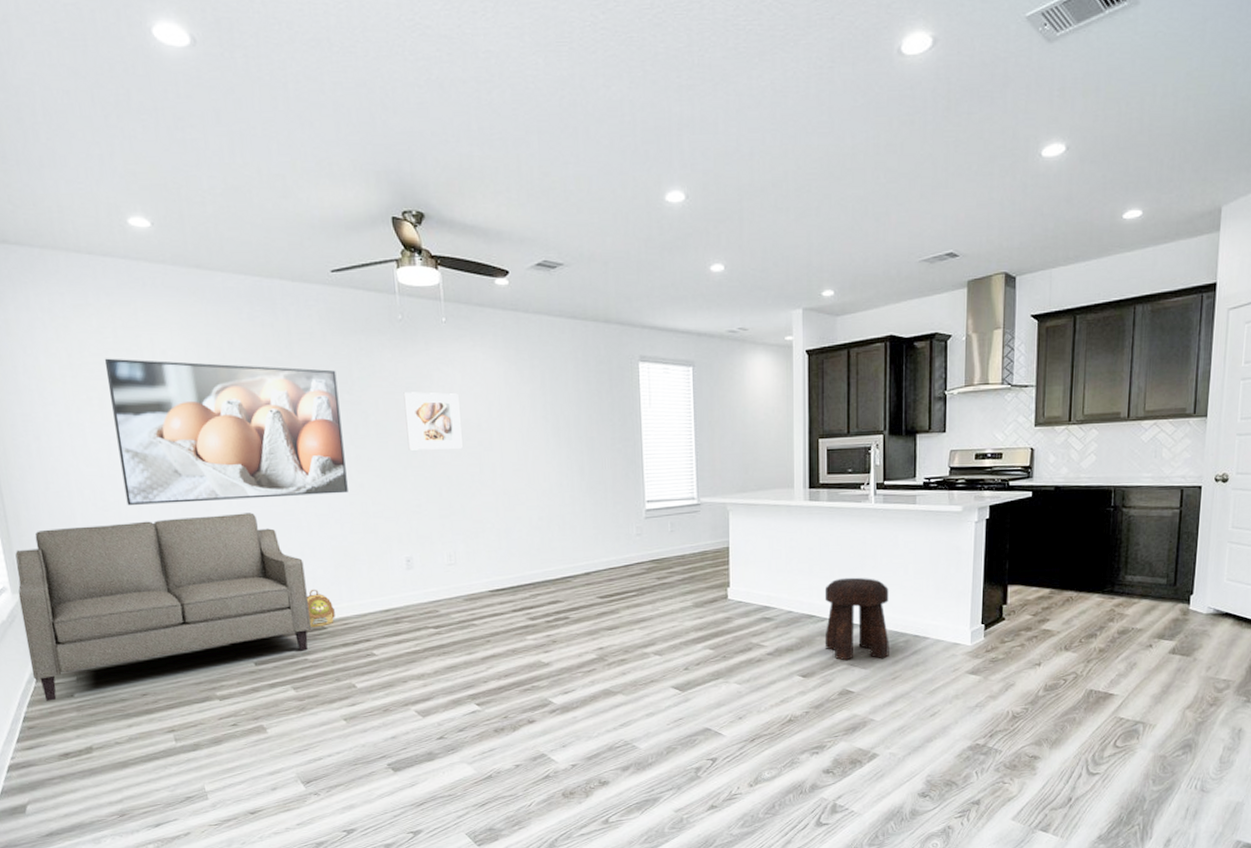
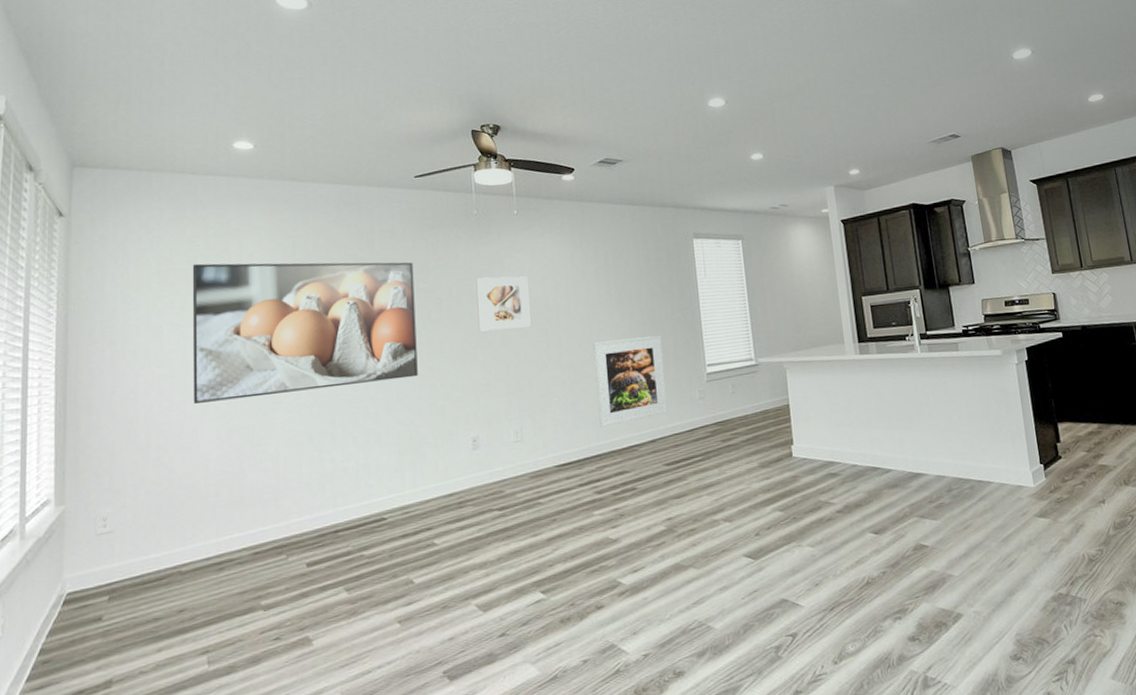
sofa: present [15,512,312,701] -> none [59,402,371,628]
backpack: present [306,589,335,628] -> none [367,477,397,520]
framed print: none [528,467,603,556] -> present [593,335,668,427]
stool: present [824,577,889,661] -> none [885,425,957,513]

